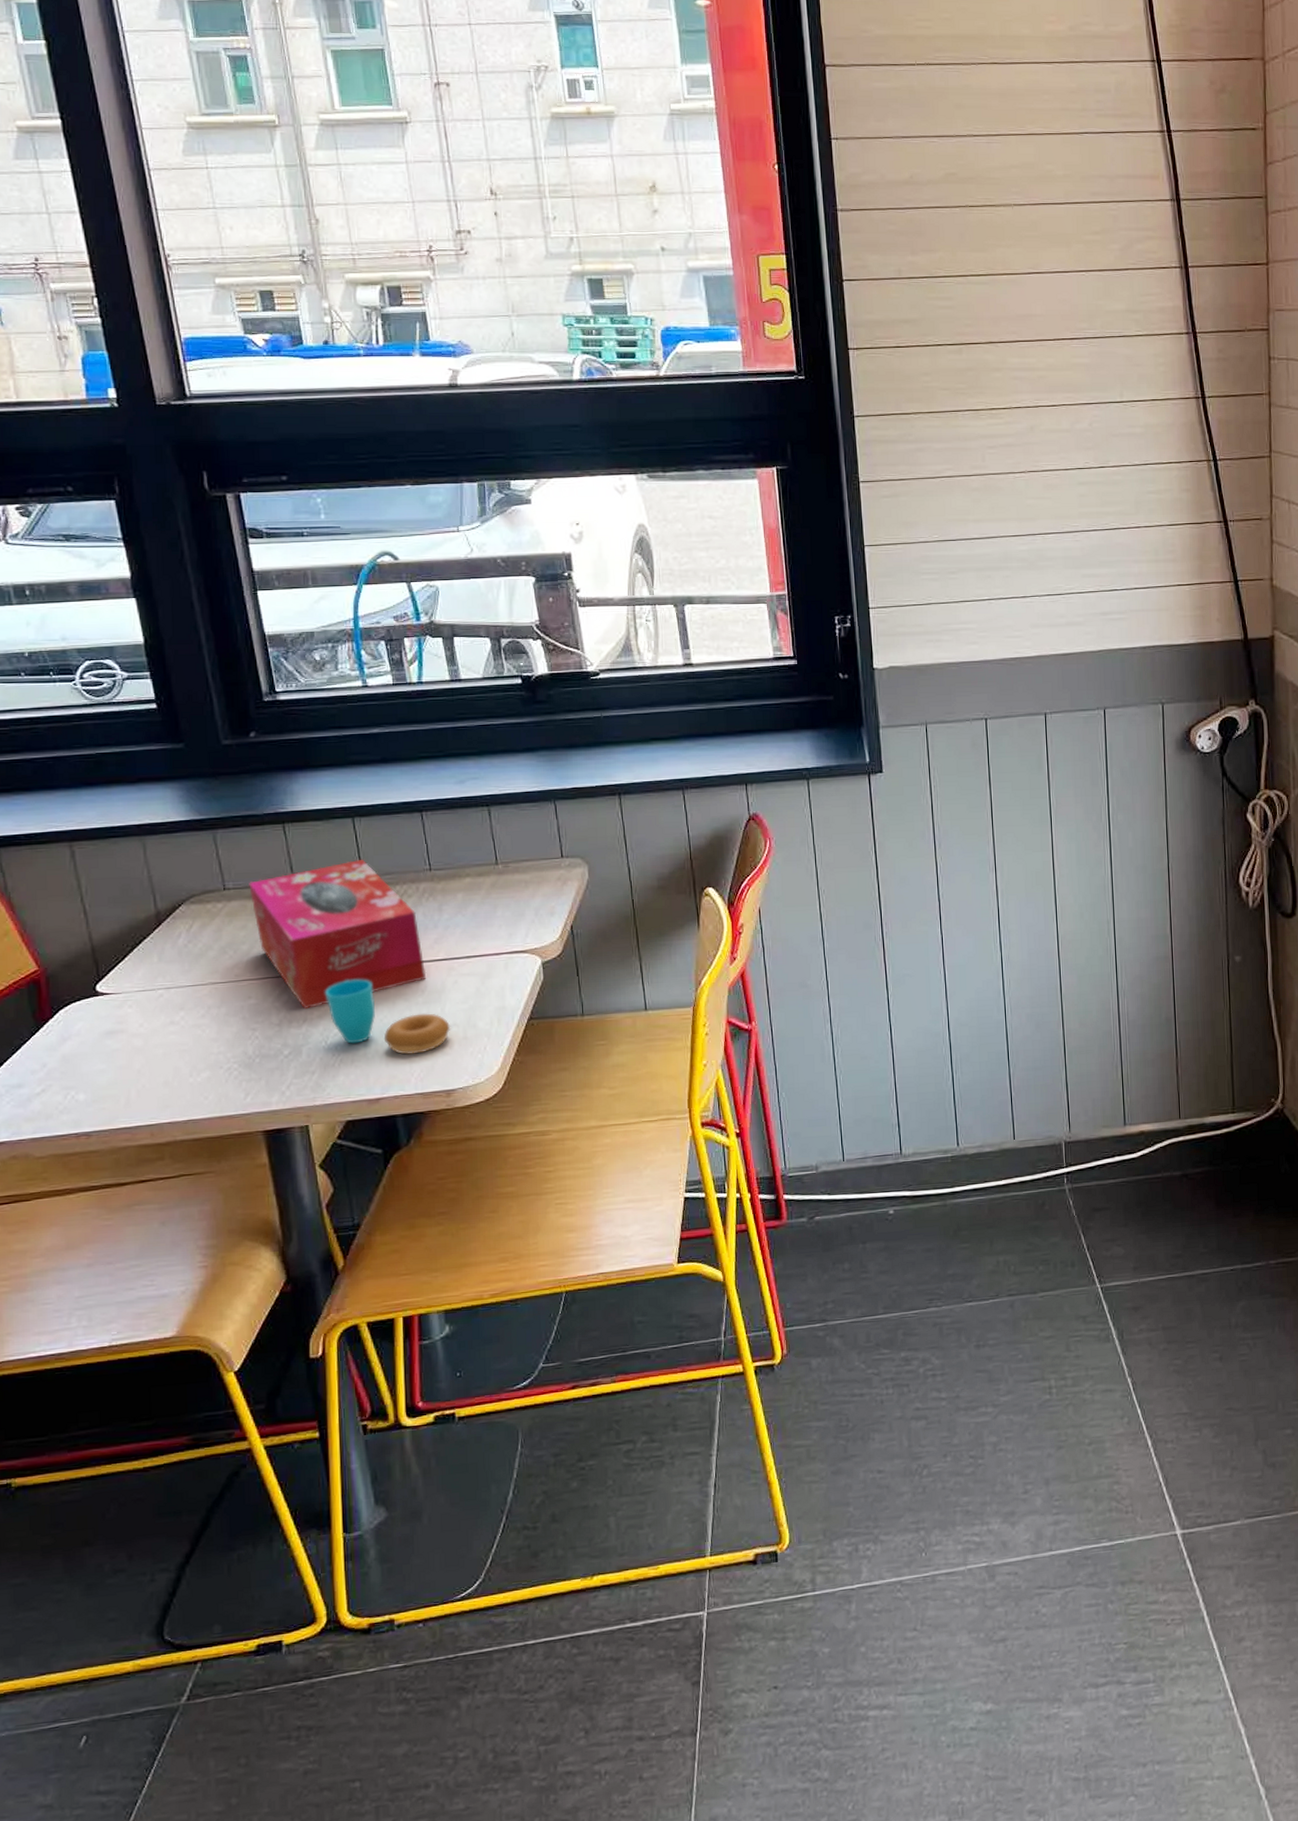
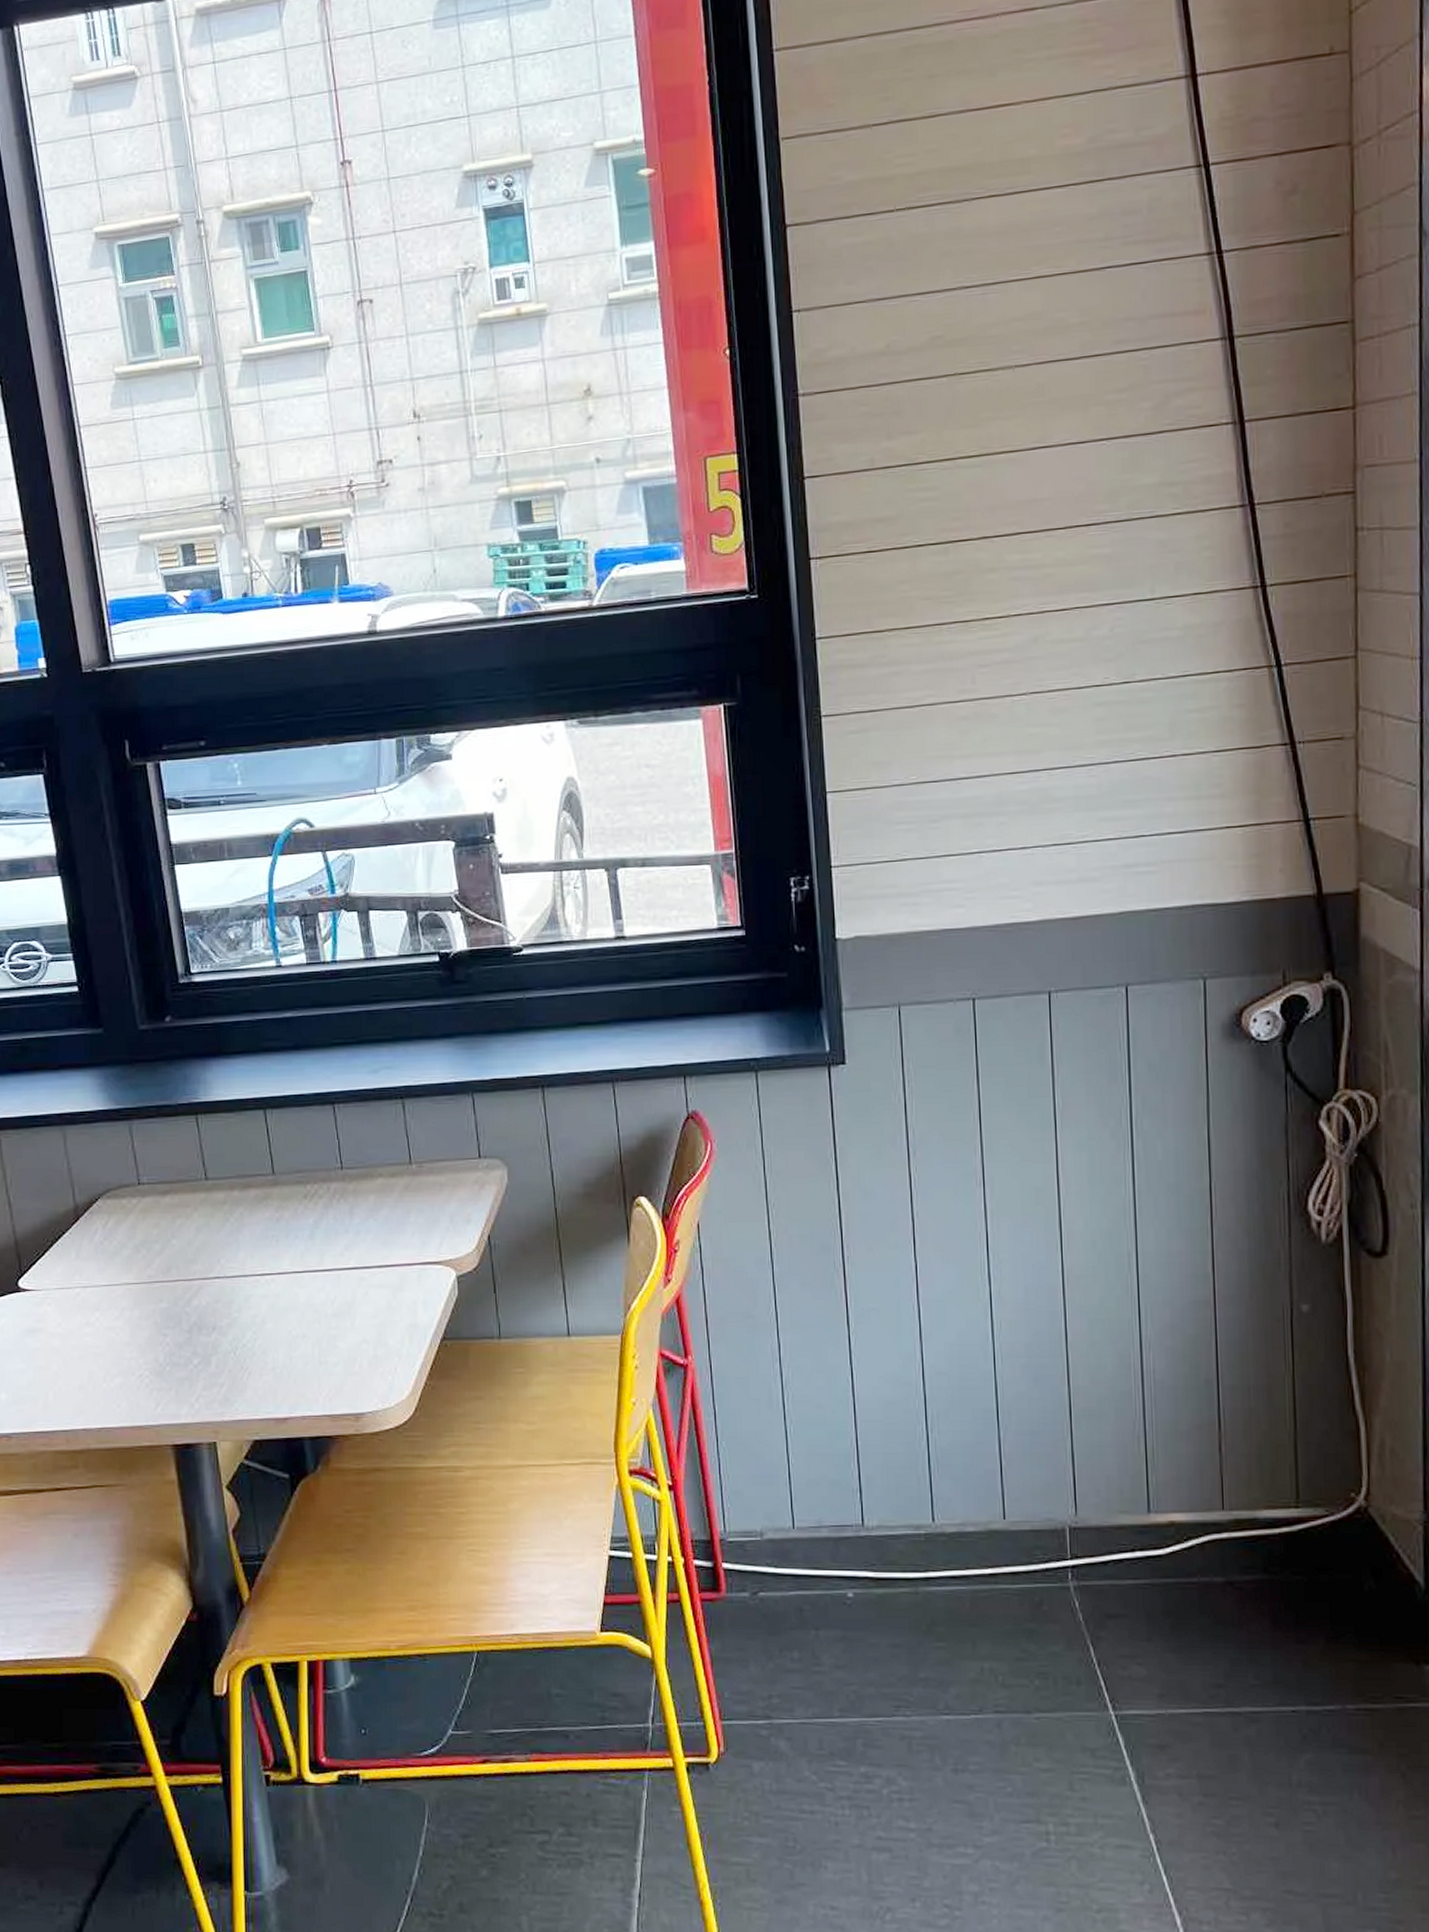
tissue box: present [249,859,427,1010] -> none [162,1154,337,1317]
cup: present [325,979,451,1055] -> none [235,1286,361,1371]

